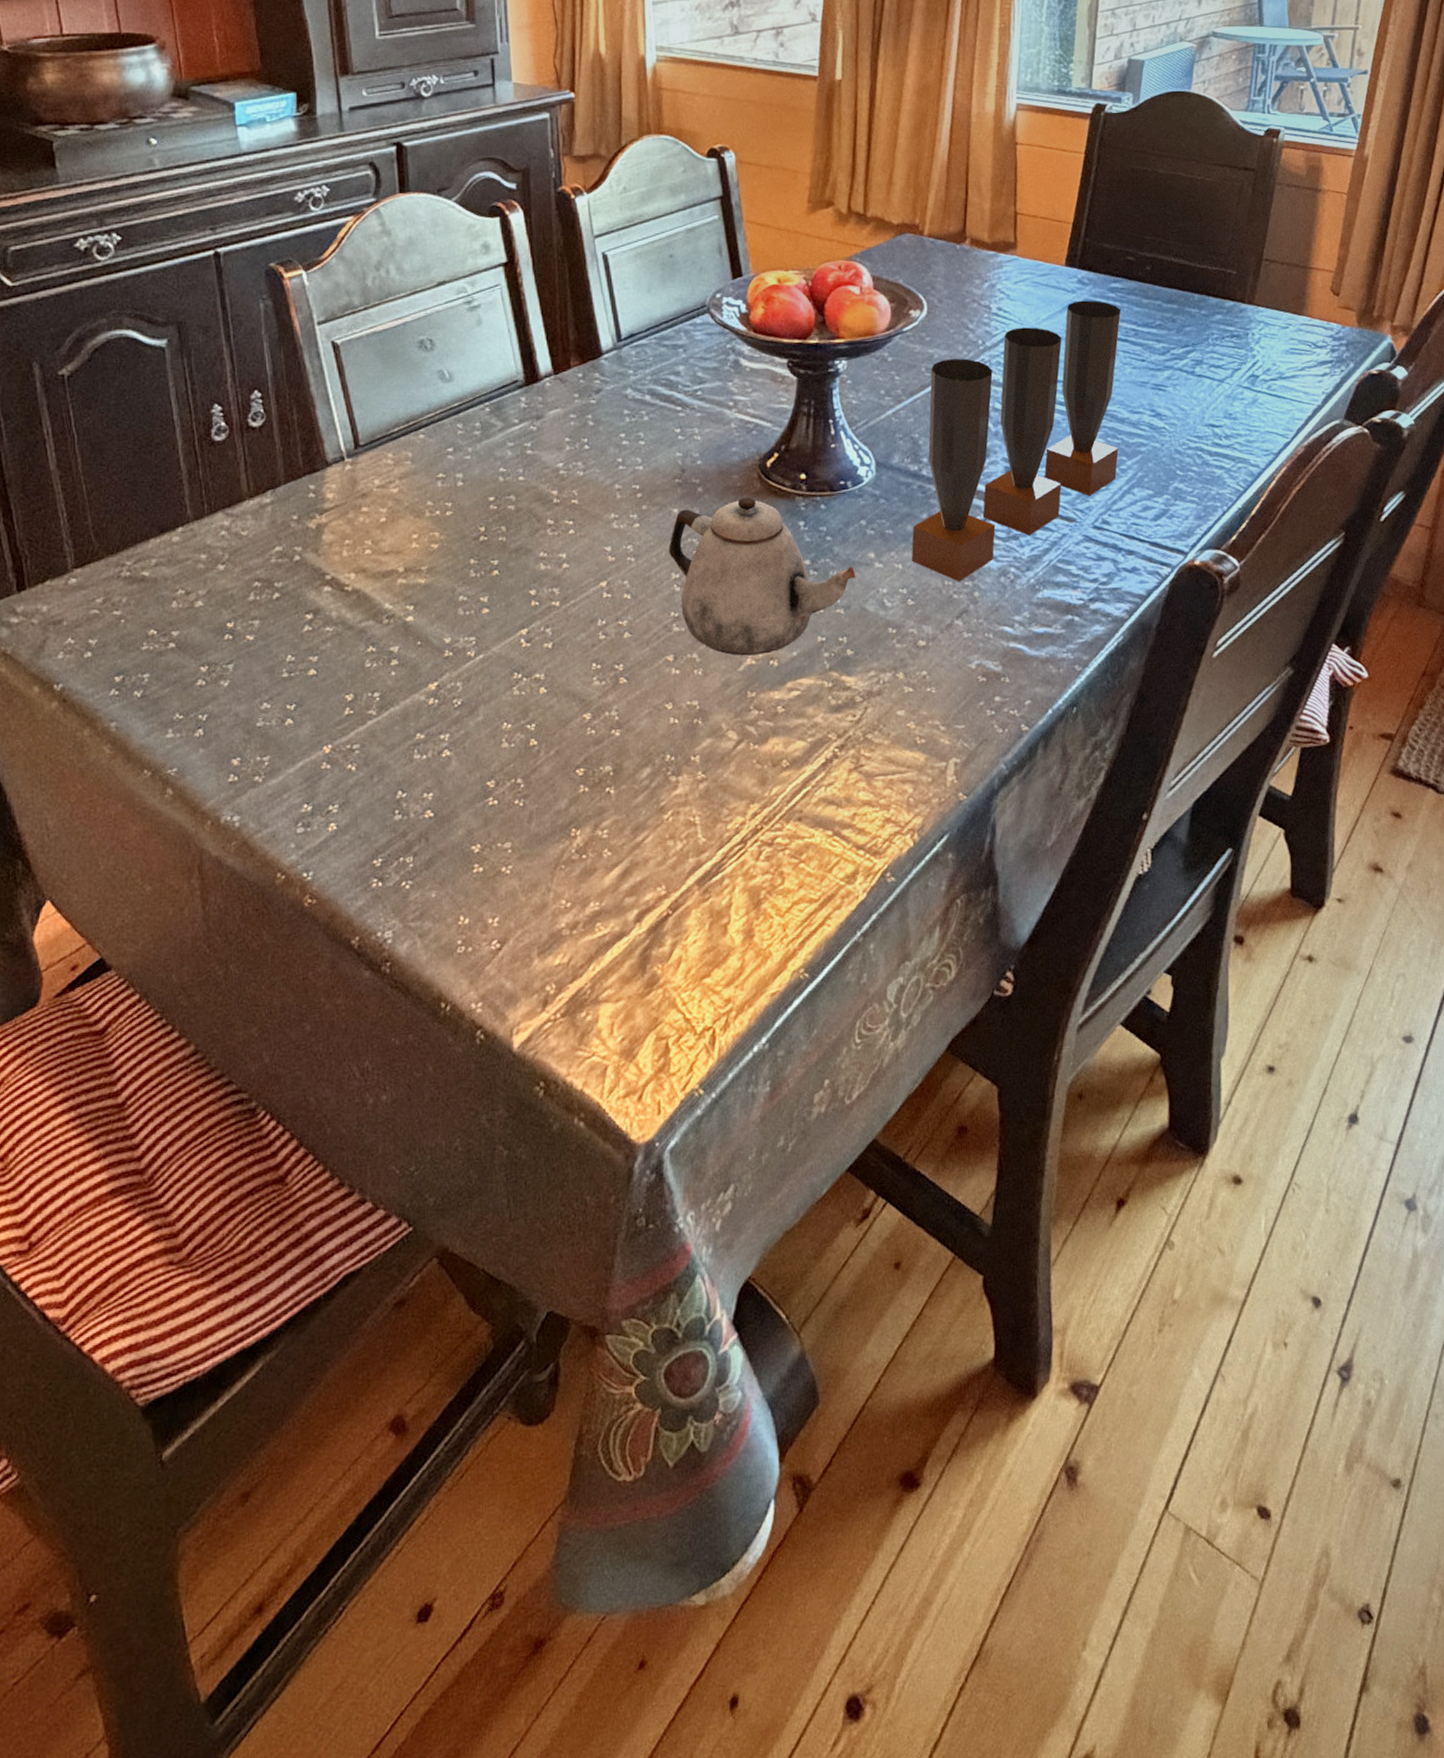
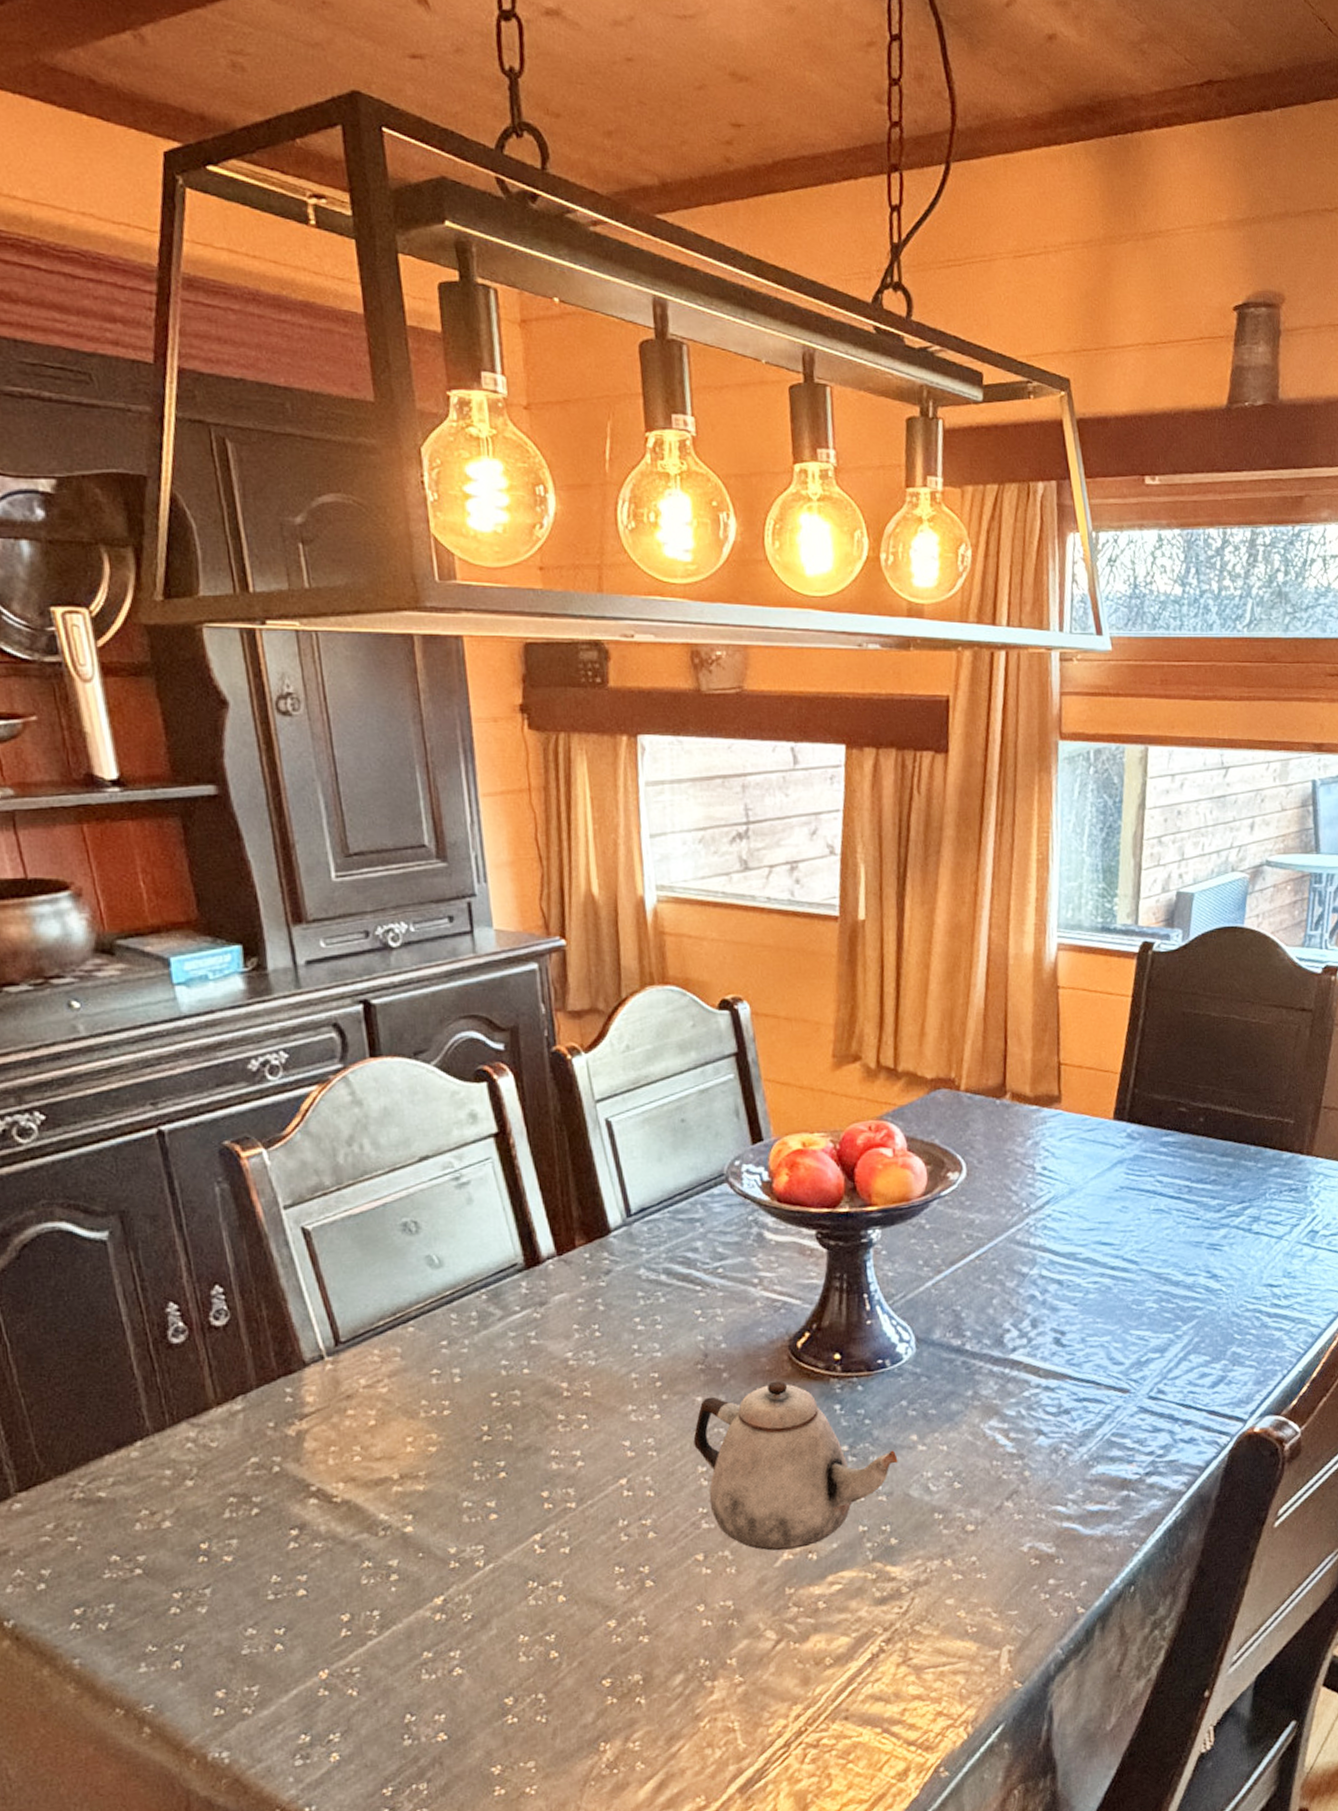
candle: present [911,300,1122,582] -> none [956,1156,1174,1462]

